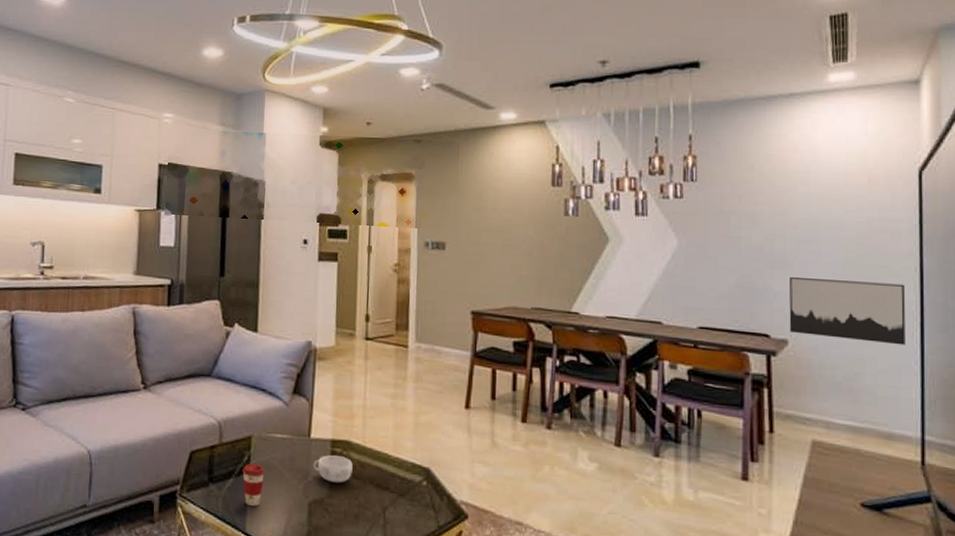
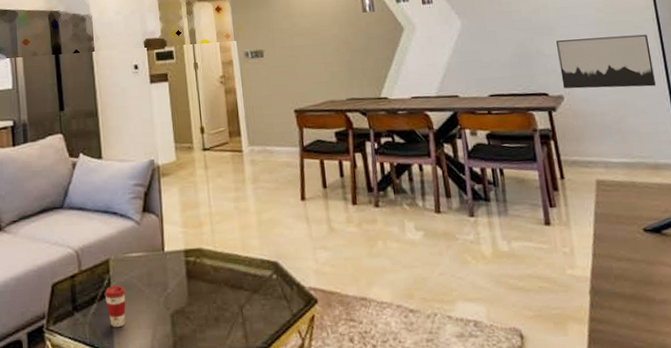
decorative bowl: present [313,455,353,483] -> none [170,264,208,291]

